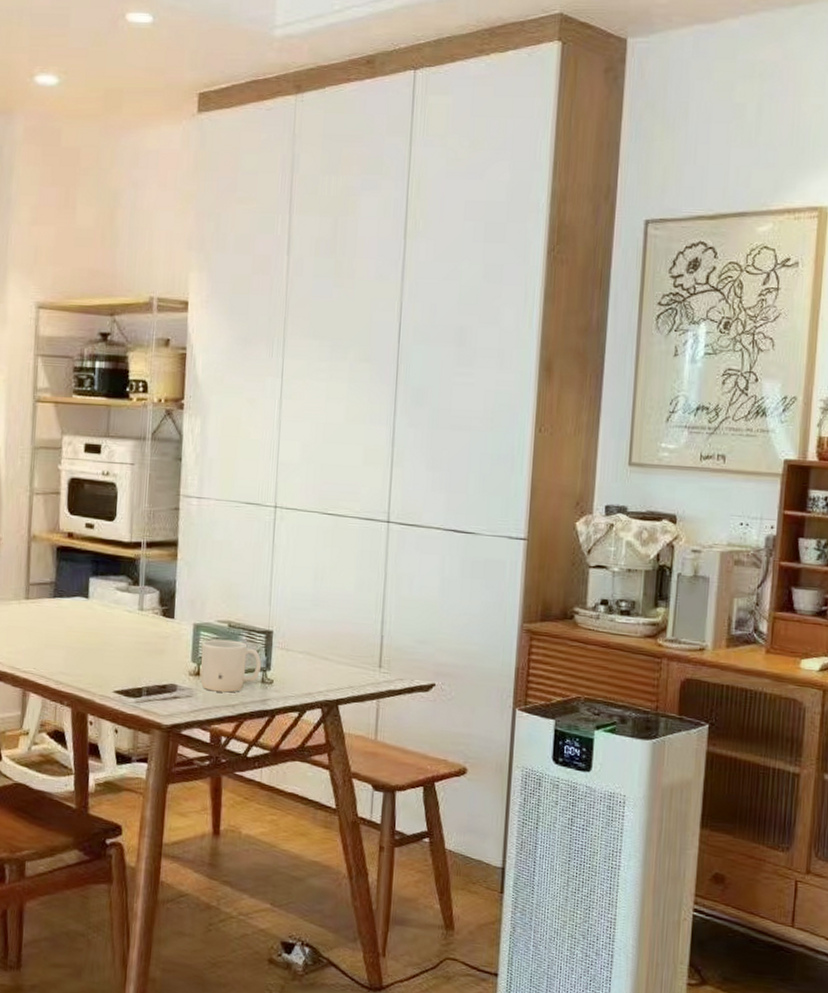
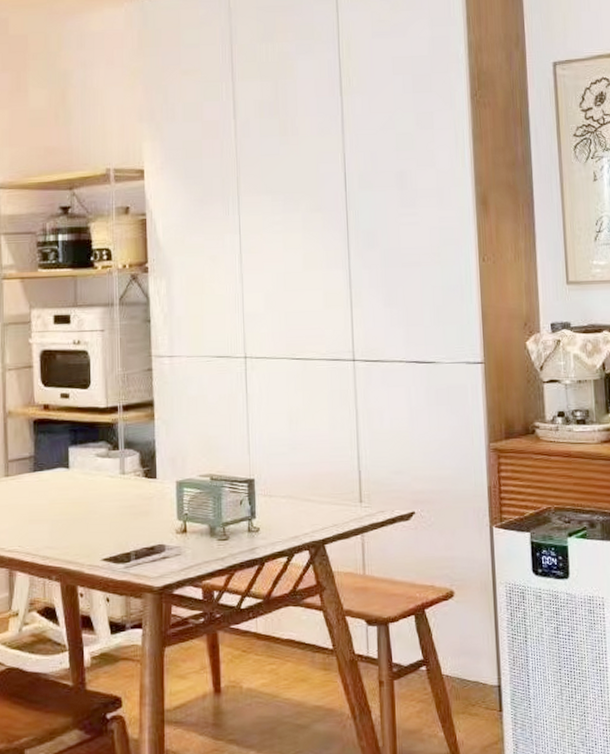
mug: present [200,639,262,693] -> none [186,492,247,547]

